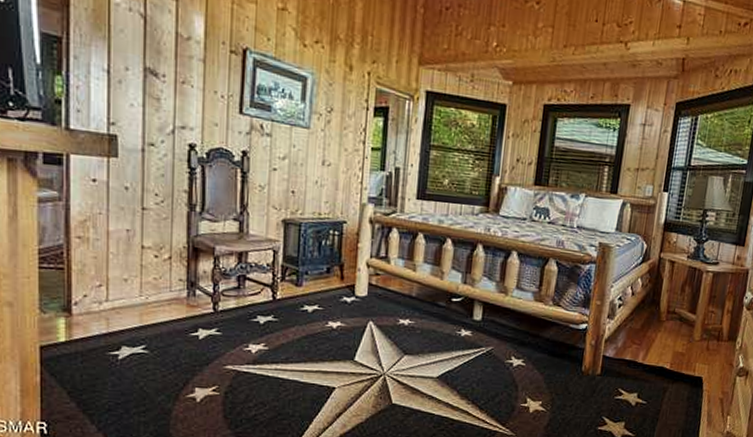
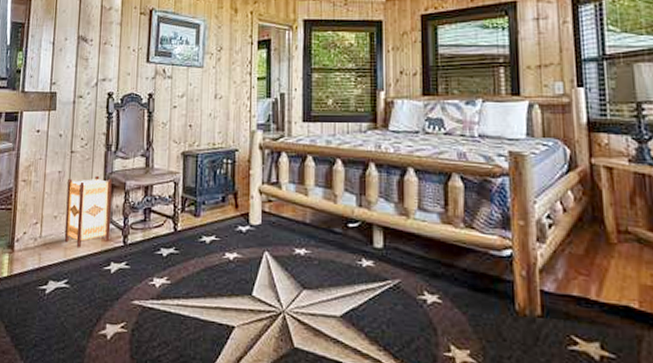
lantern: none [138,237,198,314] -> present [64,175,112,249]

